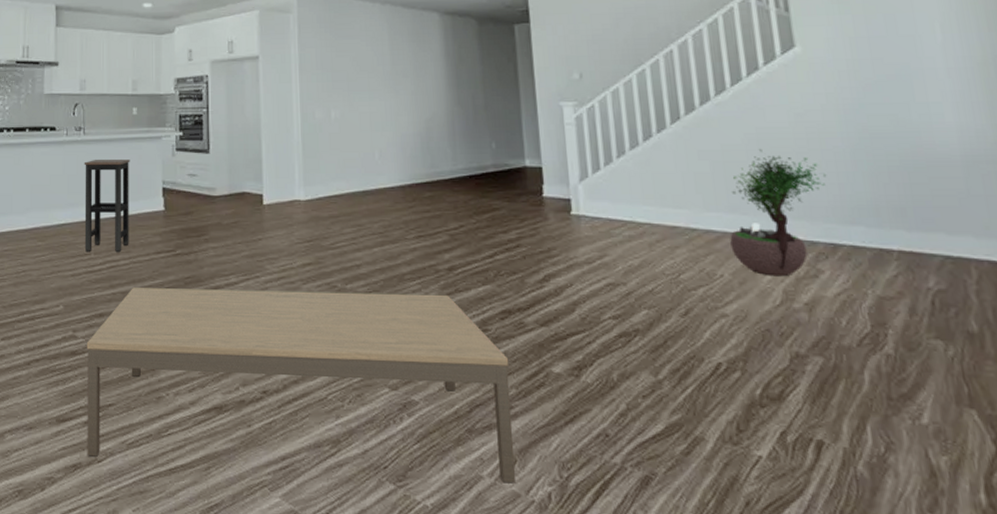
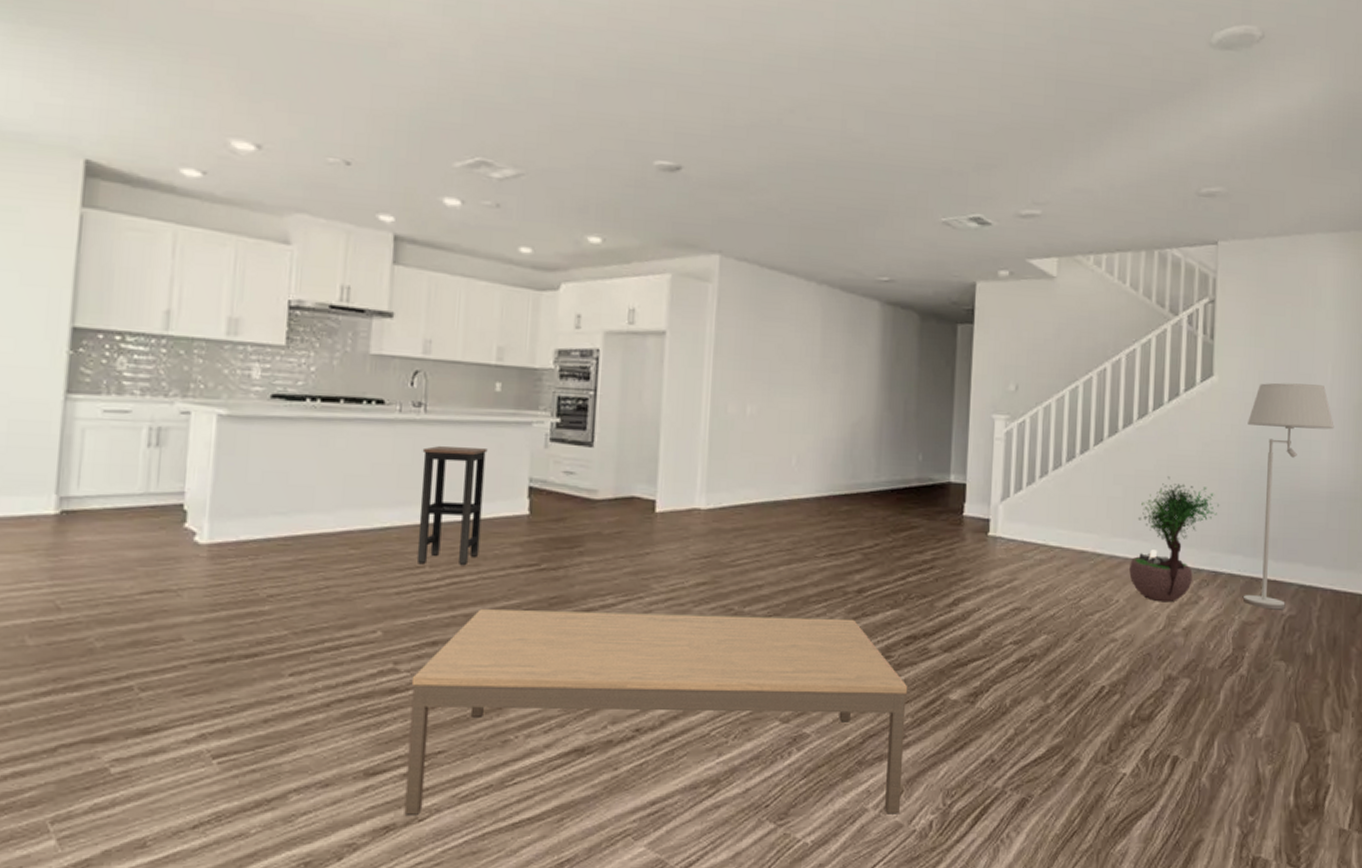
floor lamp: none [844,45,956,284] -> present [1243,382,1334,610]

